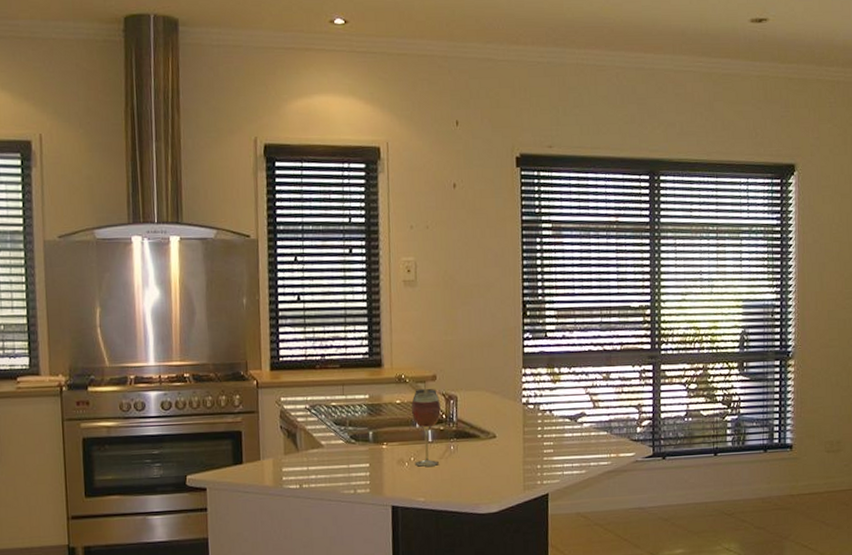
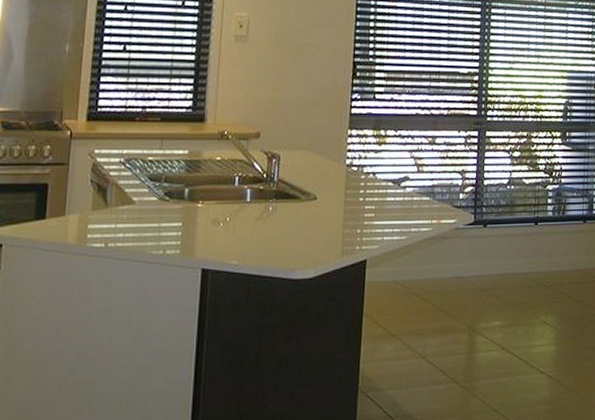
wineglass: present [411,388,441,467] -> none [230,146,262,228]

